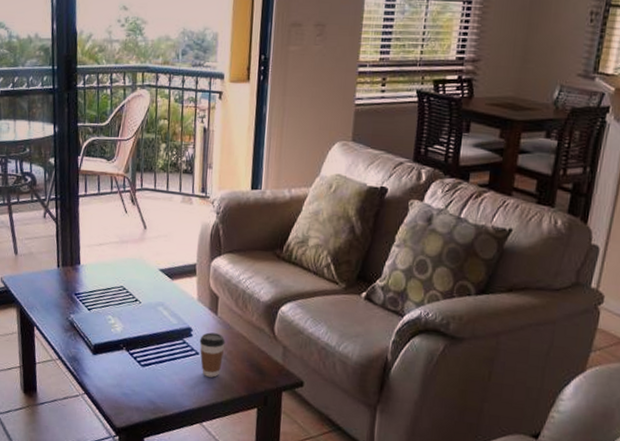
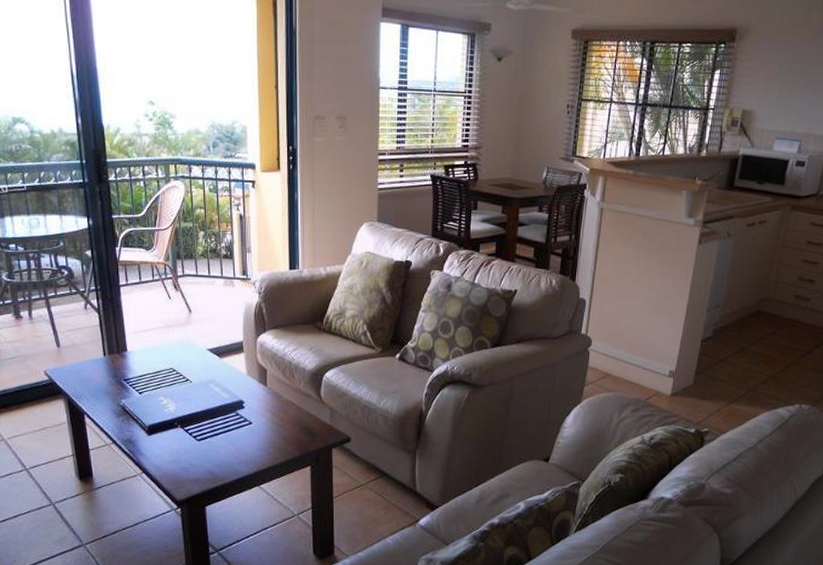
coffee cup: present [199,332,226,378] -> none [252,403,276,443]

